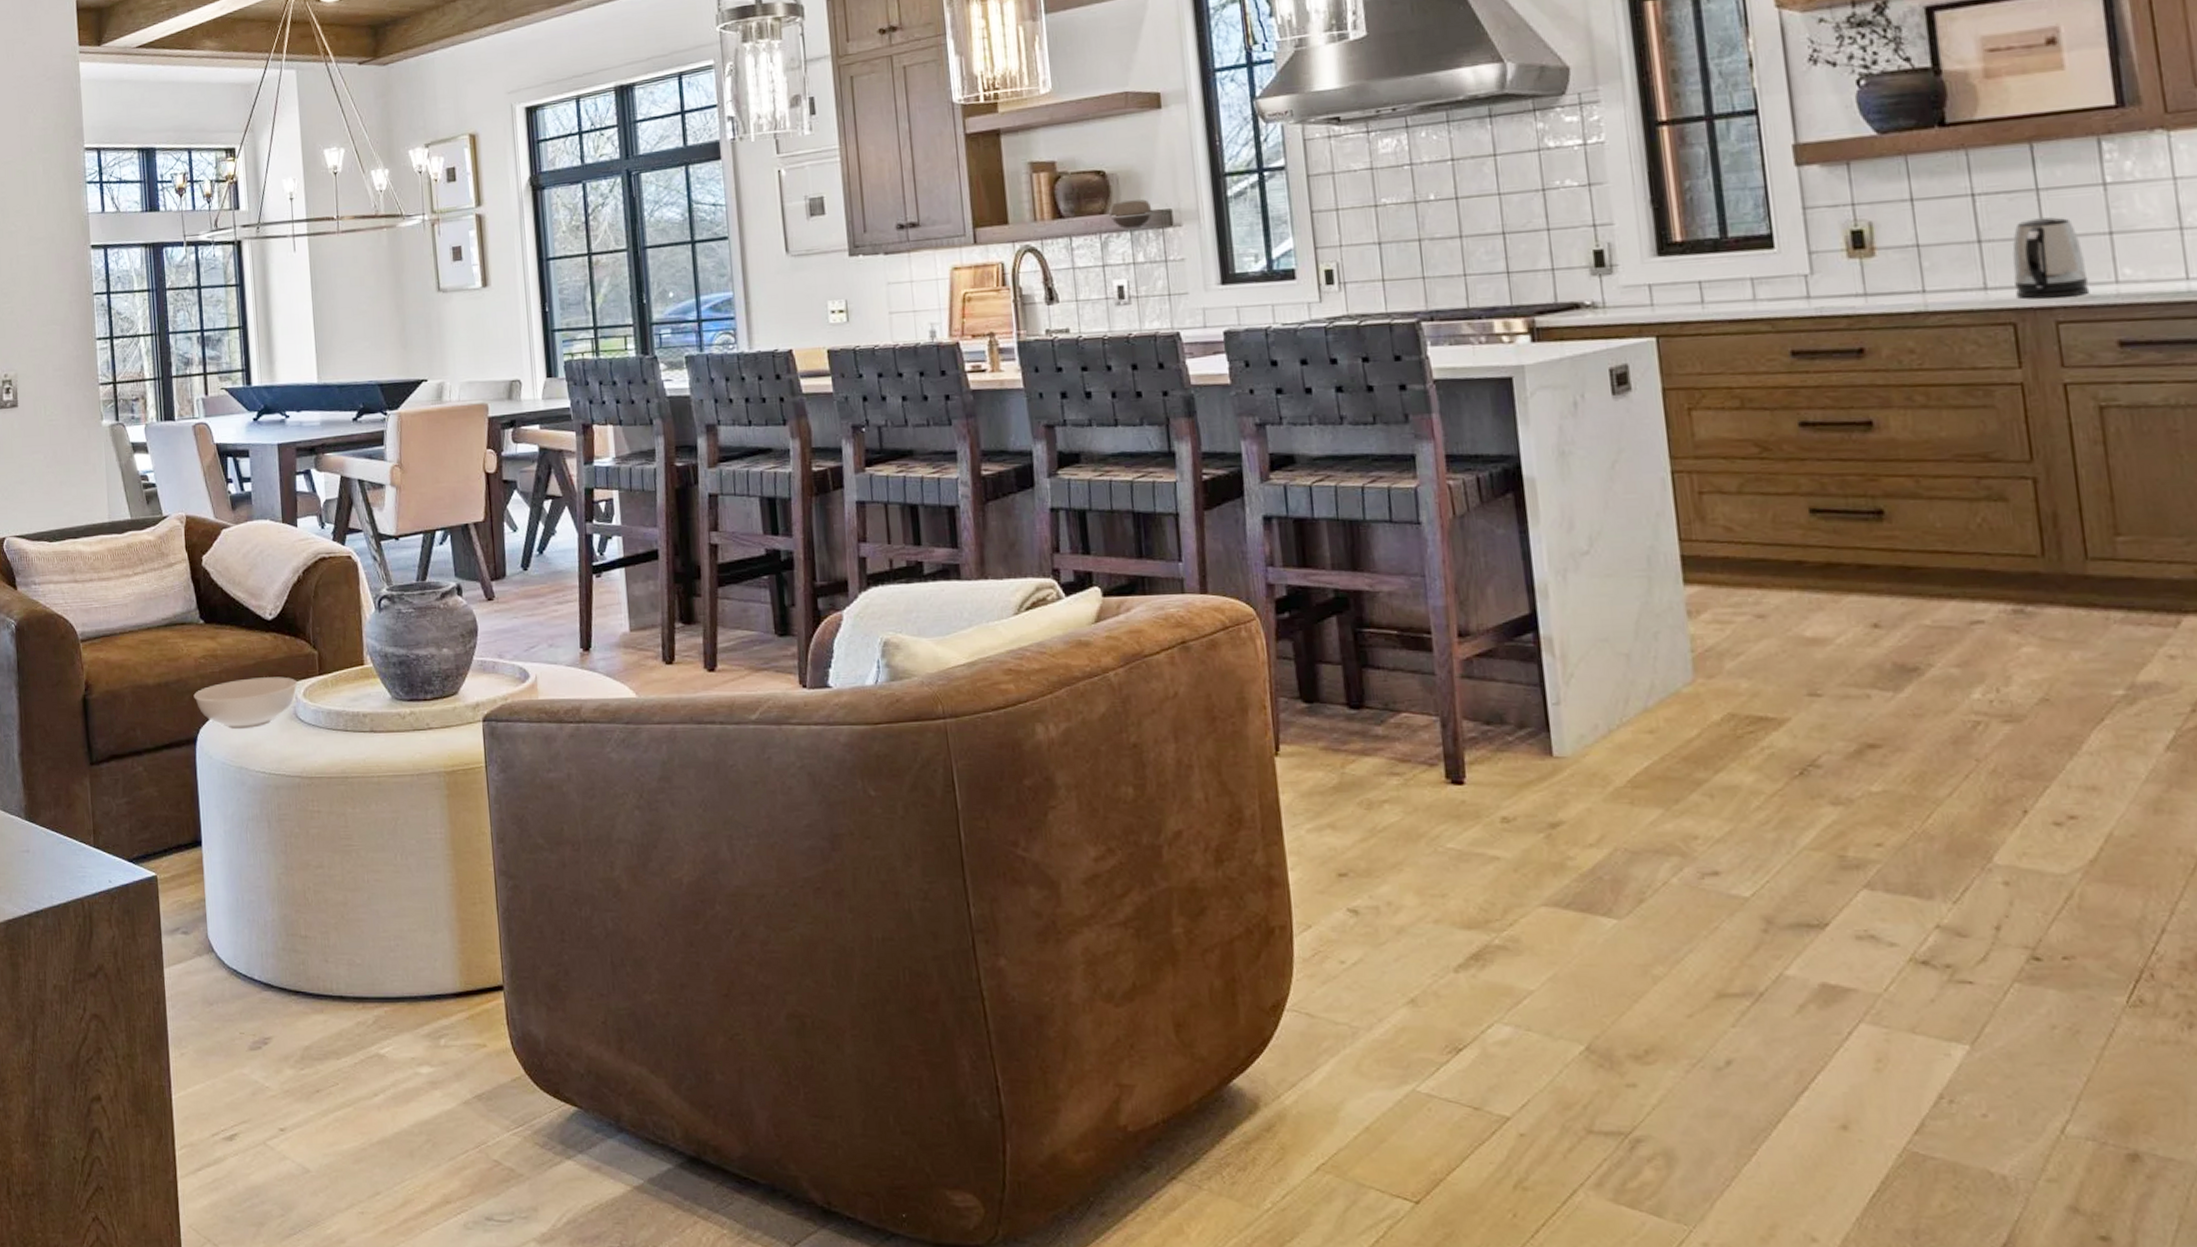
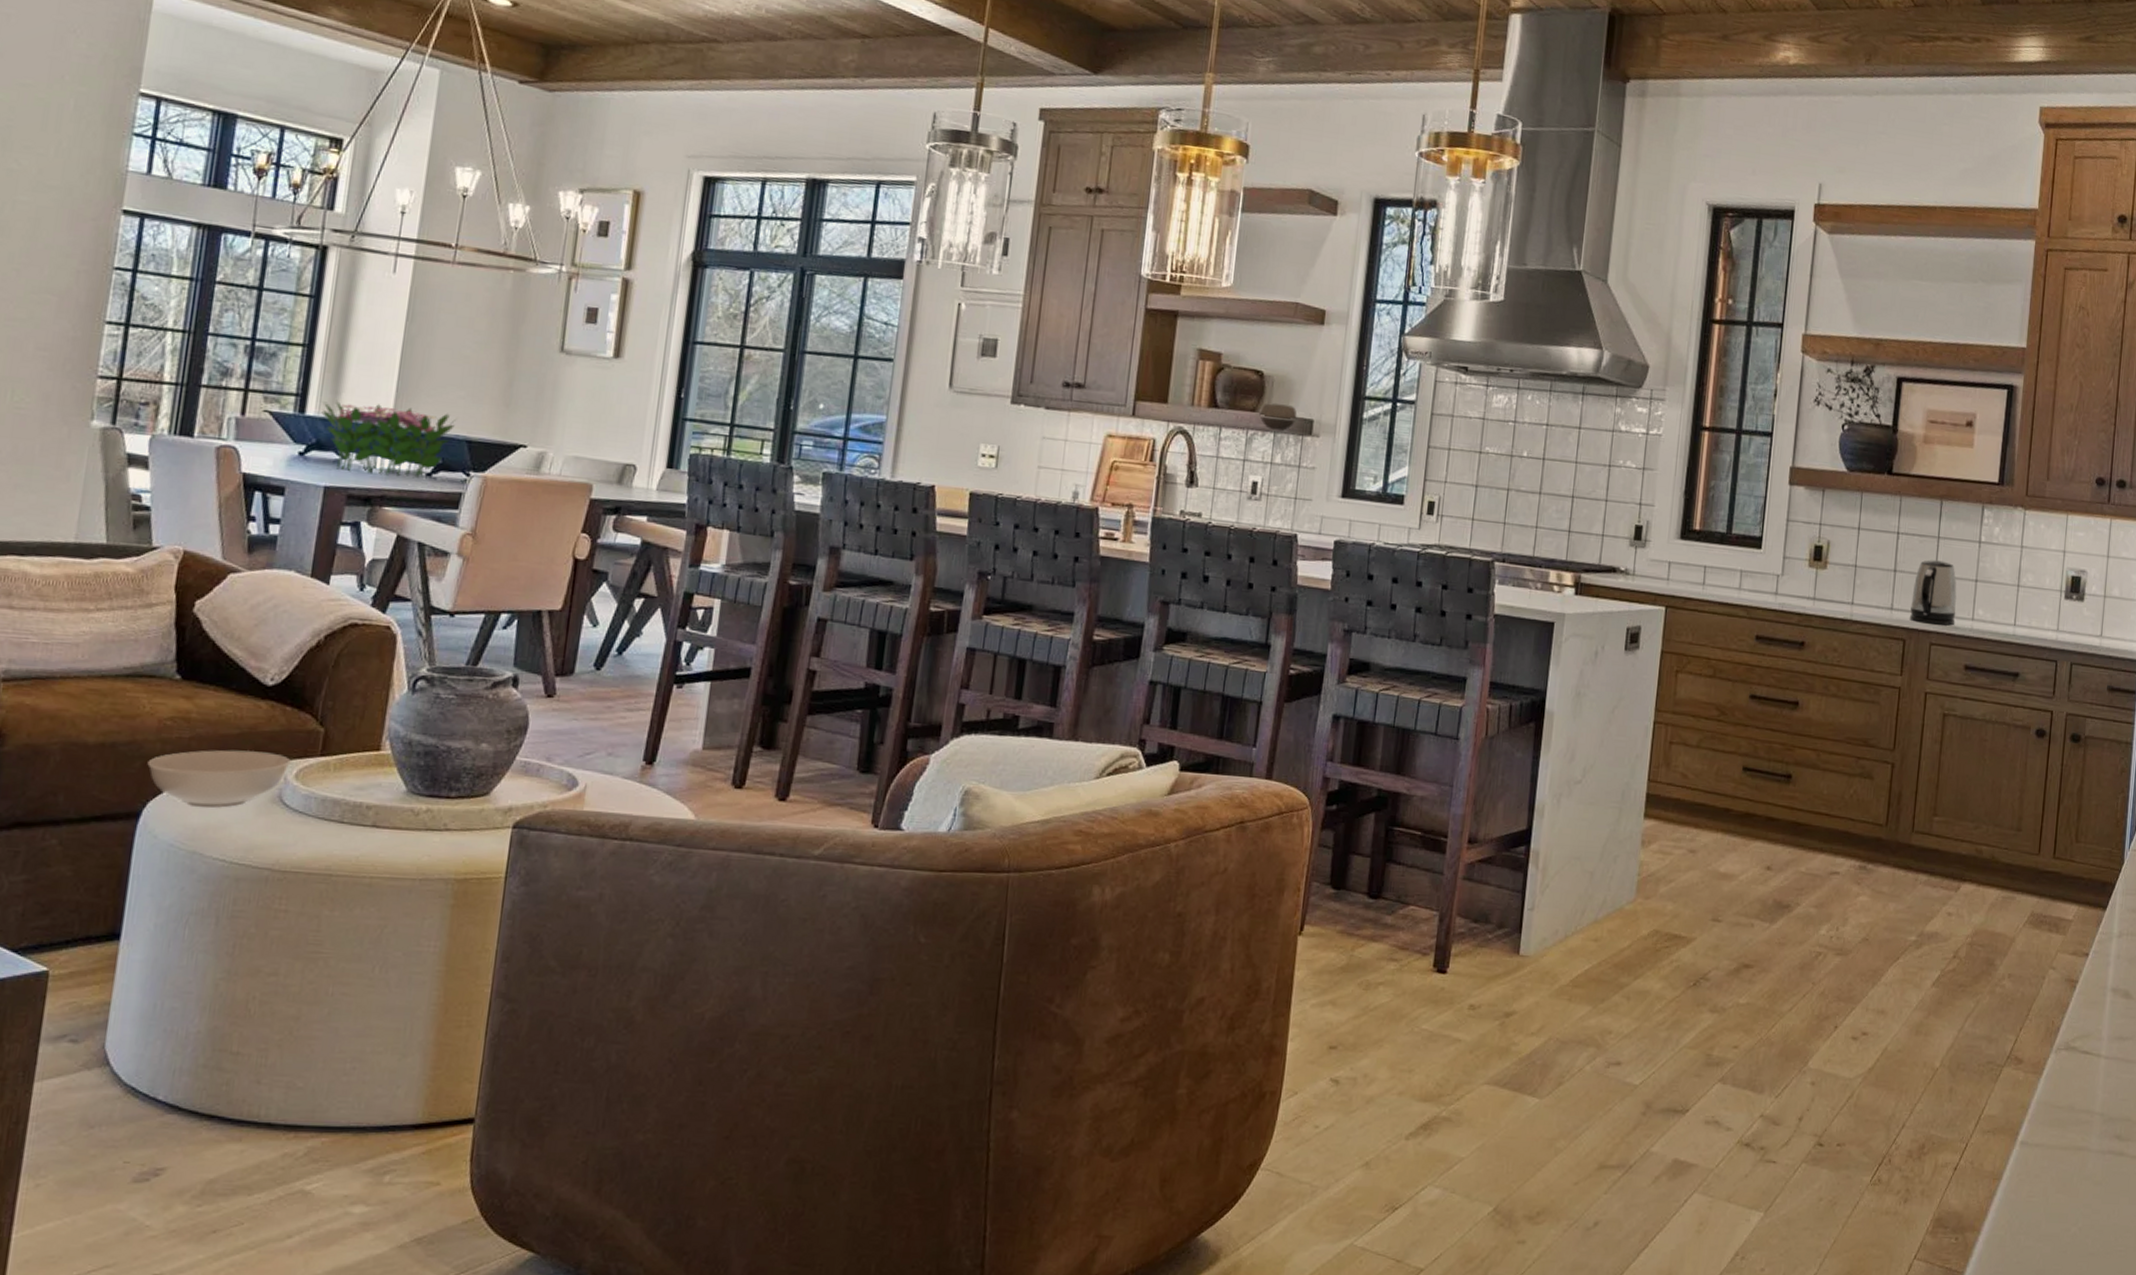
flower arrangement: none [262,363,367,428] -> present [321,400,456,479]

